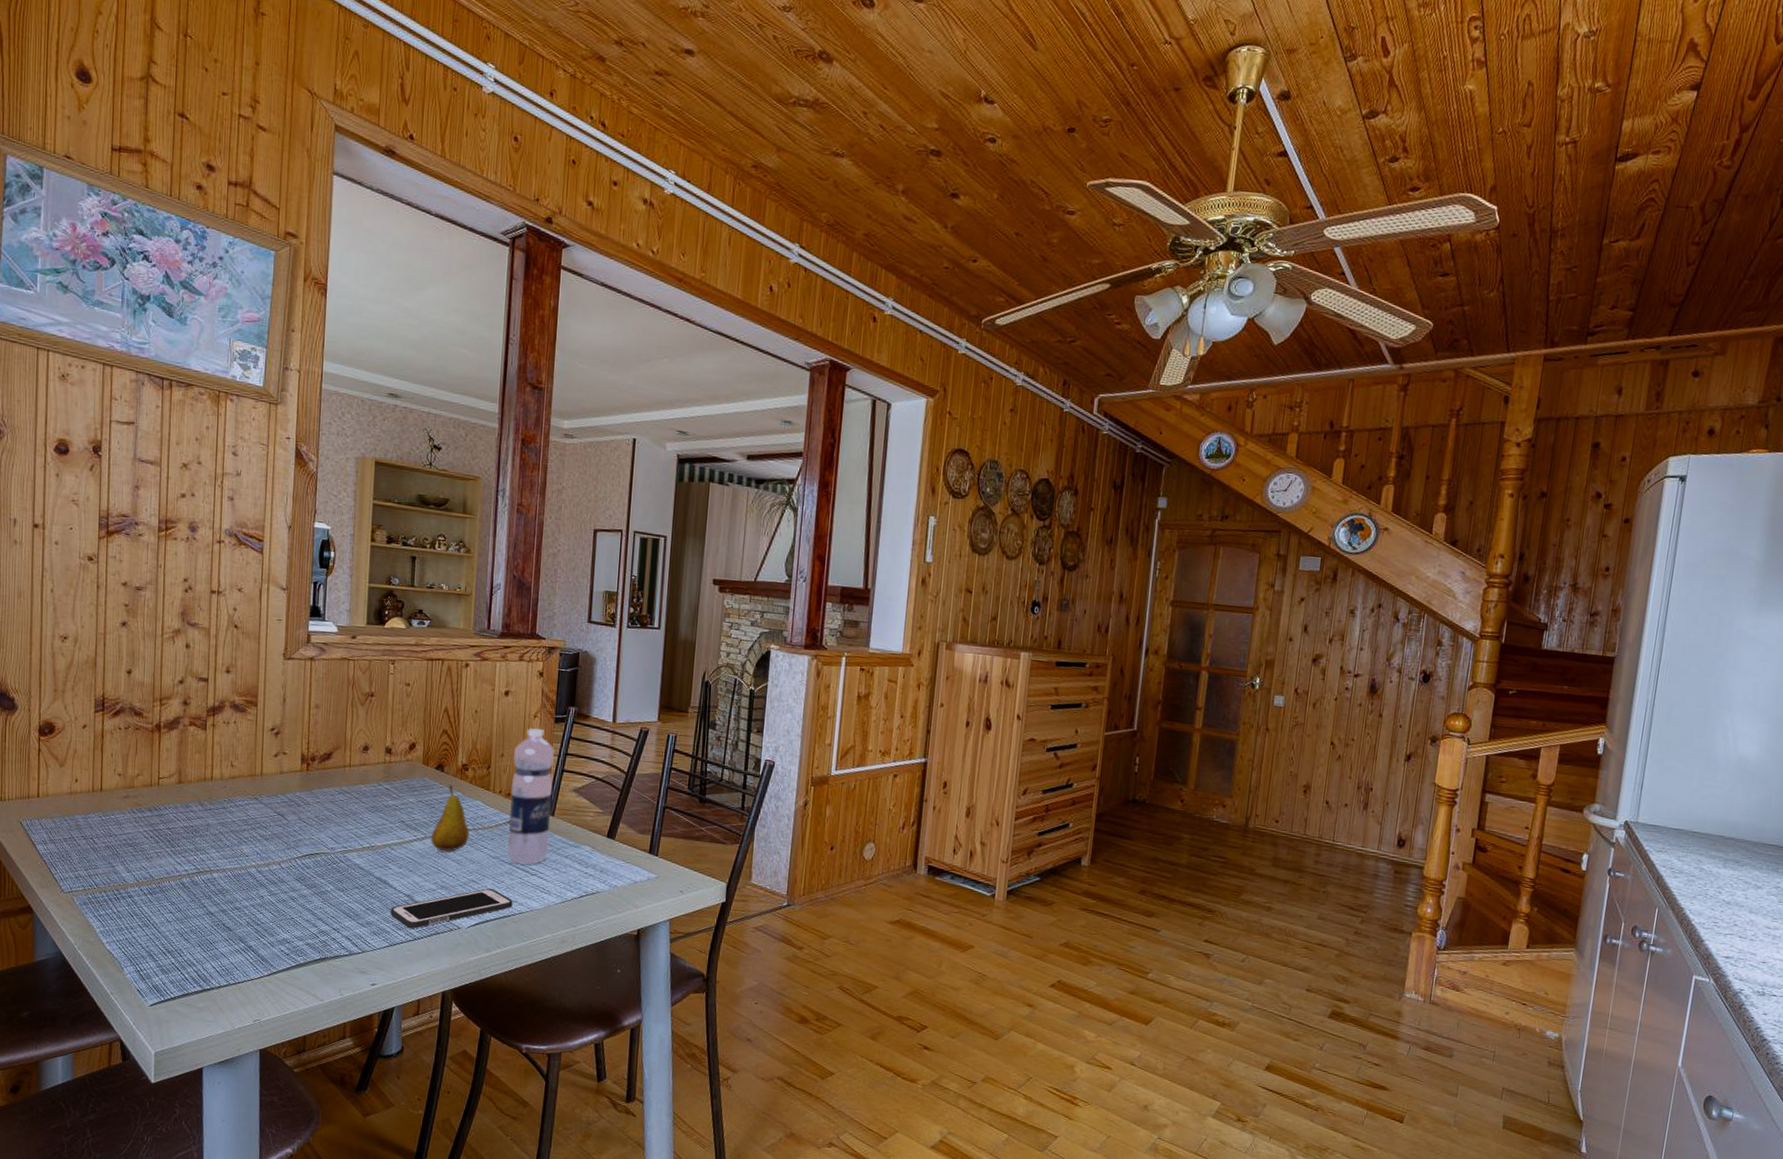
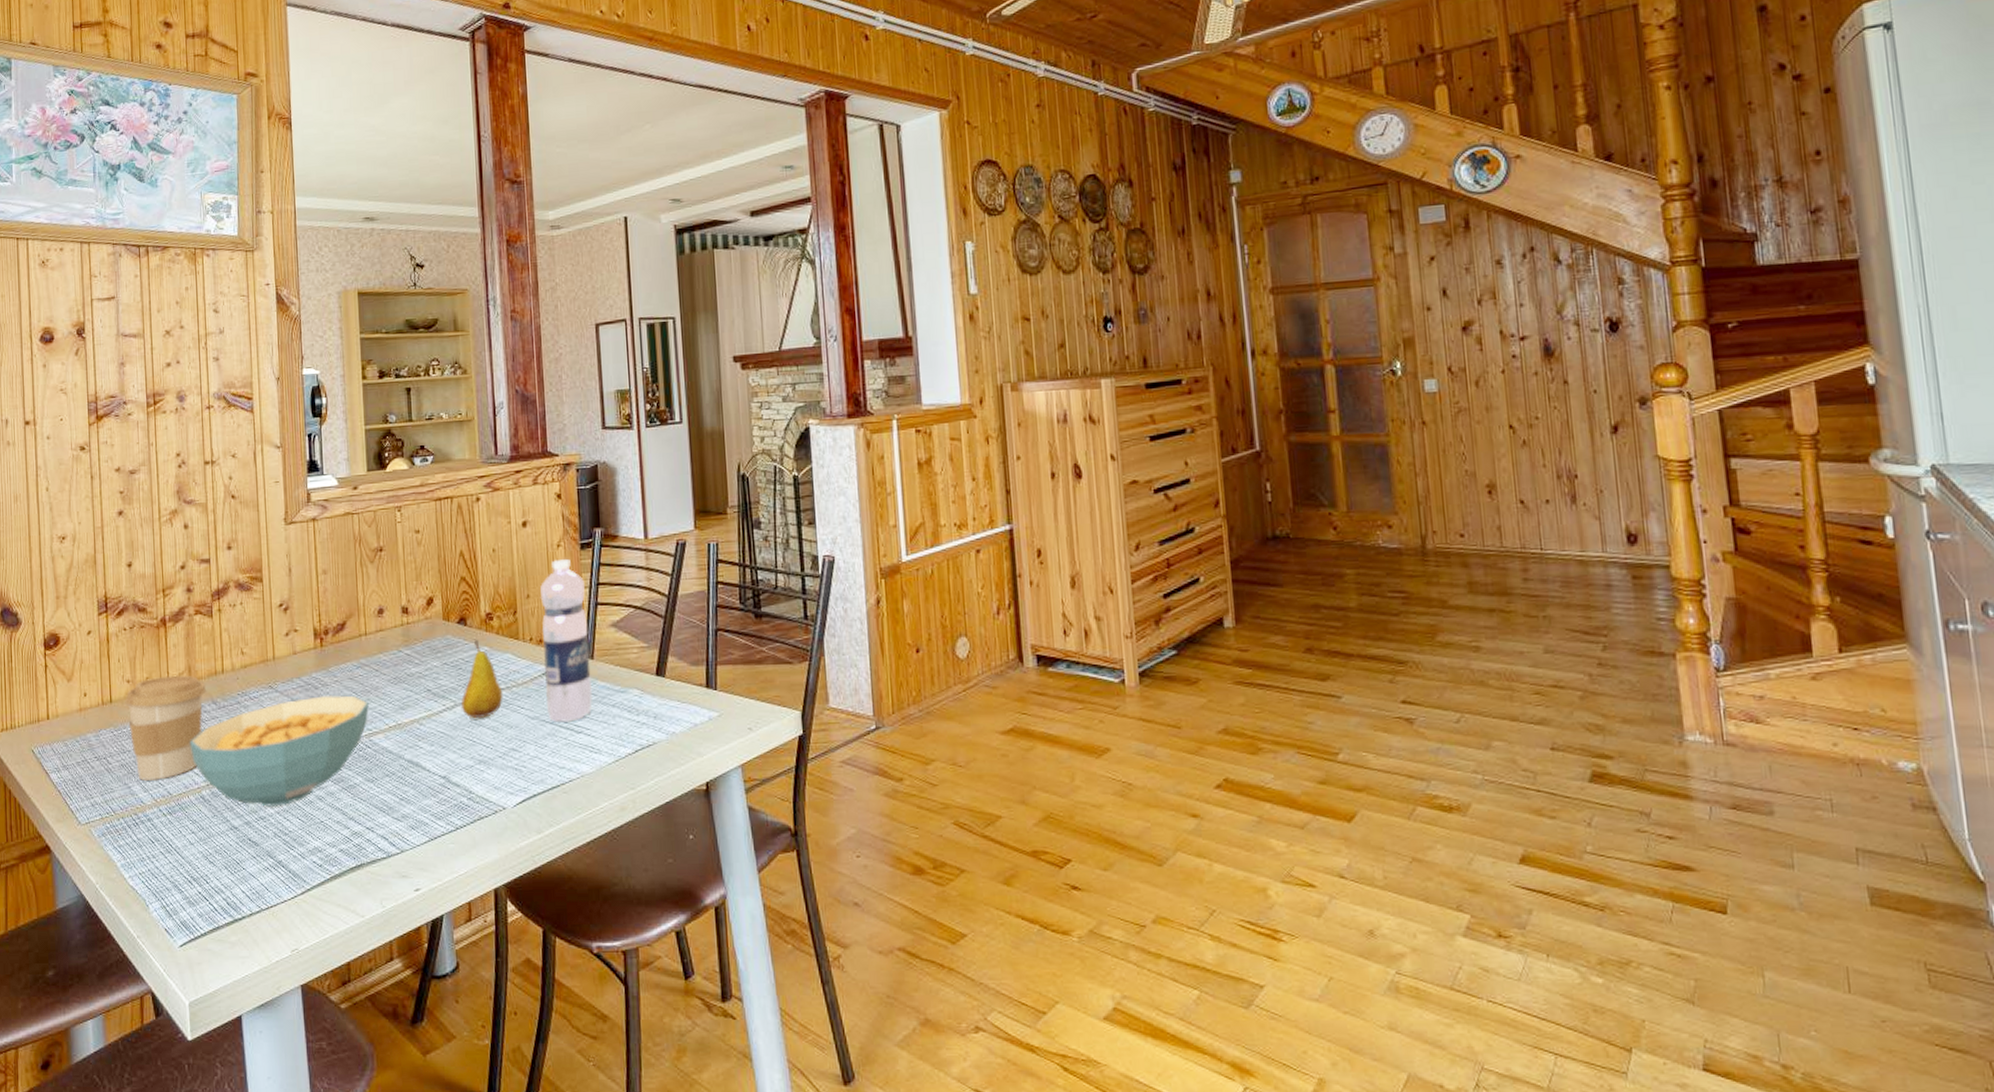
coffee cup: none [115,774,194,864] -> present [125,675,206,781]
cereal bowl: none [174,812,346,901] -> present [189,695,369,807]
cell phone: present [390,889,513,928] -> none [426,756,561,815]

